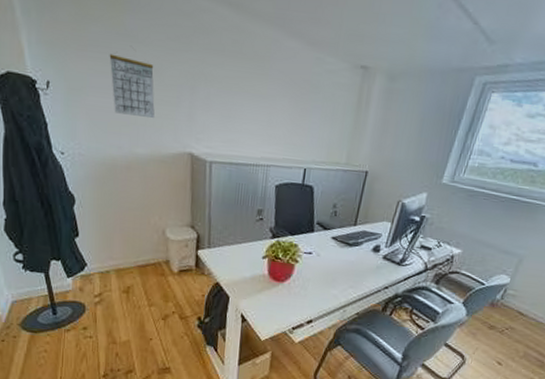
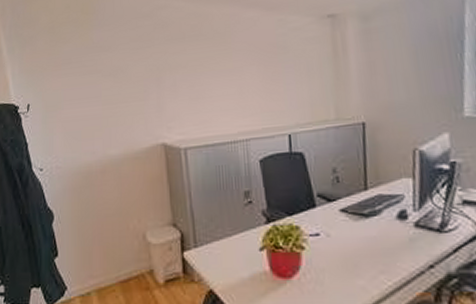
calendar: present [109,53,156,119] -> none [80,66,126,120]

